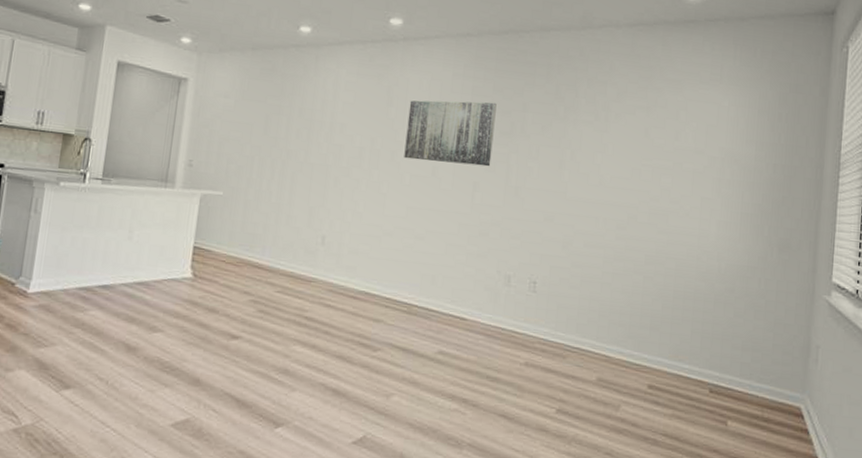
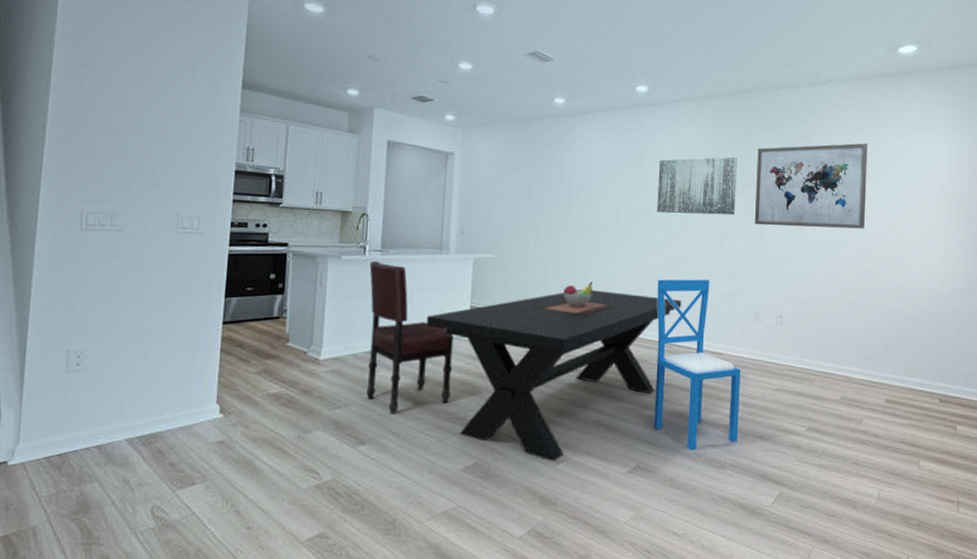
dining chair: none [75,189,173,359] -> present [366,260,454,414]
dining table: none [144,229,426,425] -> present [426,281,682,462]
dining chair: none [385,231,486,425] -> present [654,279,741,450]
wall art: none [511,94,644,192] -> present [754,143,868,229]

